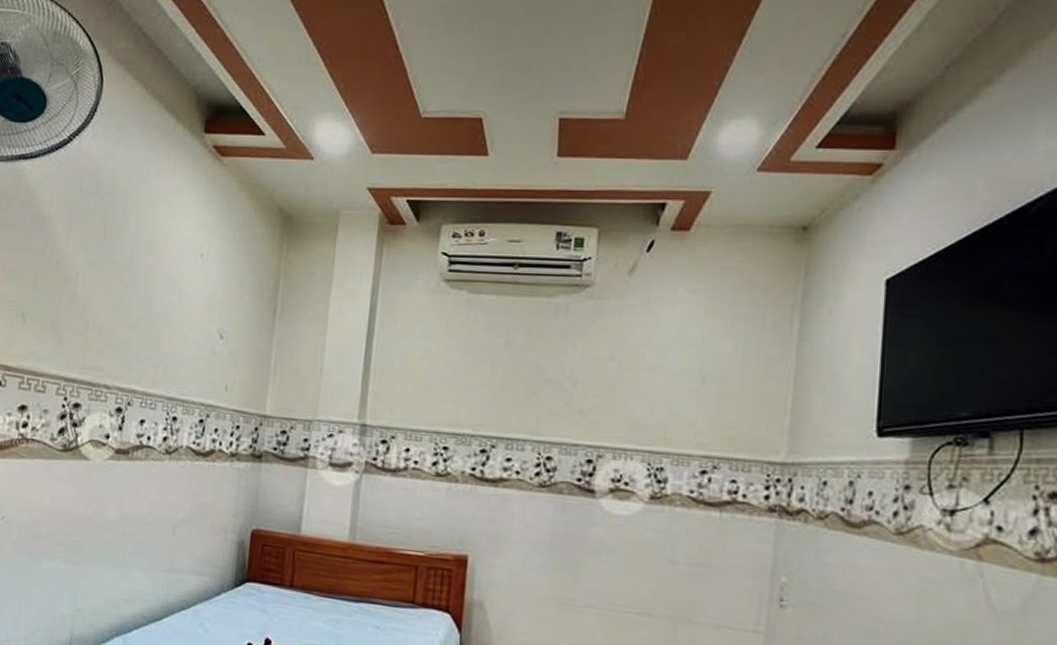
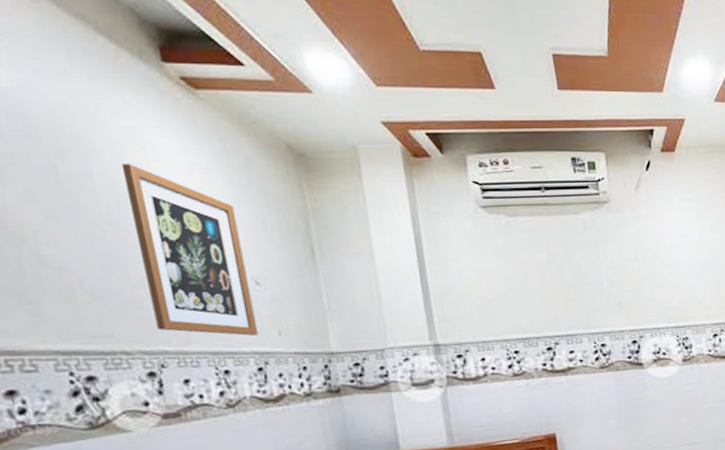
wall art: none [135,219,222,387] -> present [121,163,258,336]

